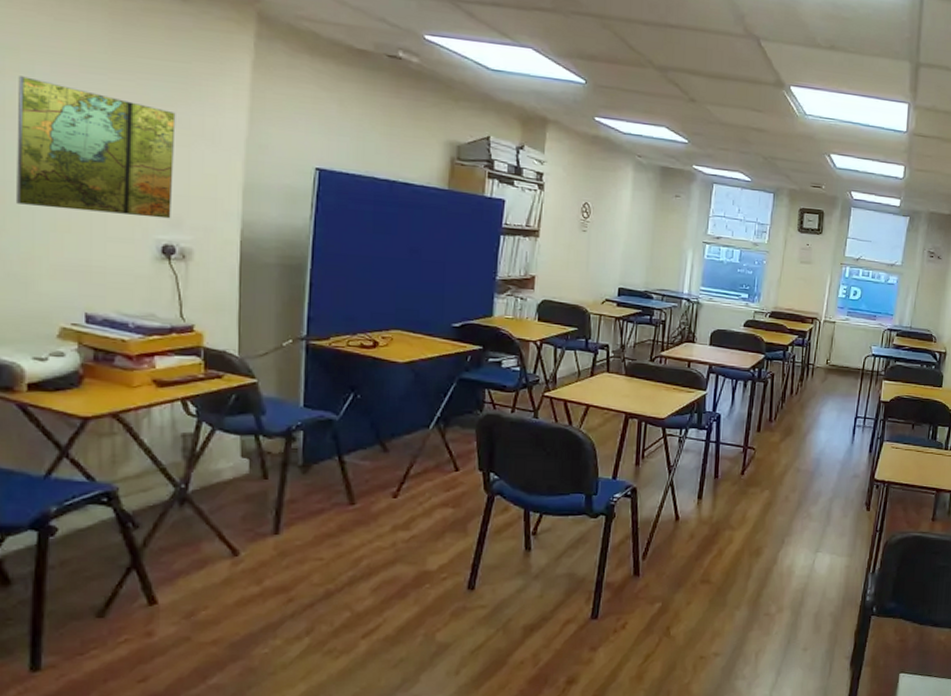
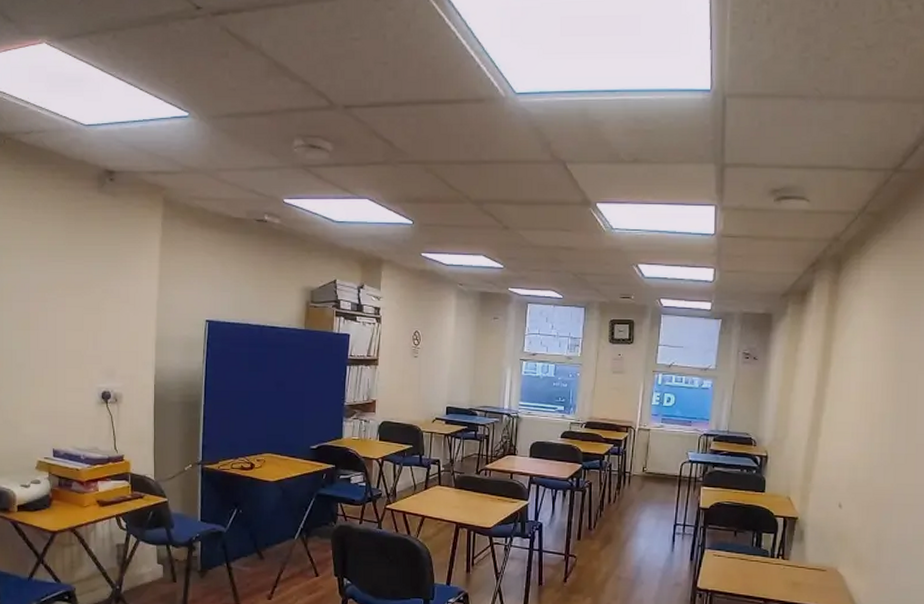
map: present [17,76,176,219] -> none [10,269,110,371]

